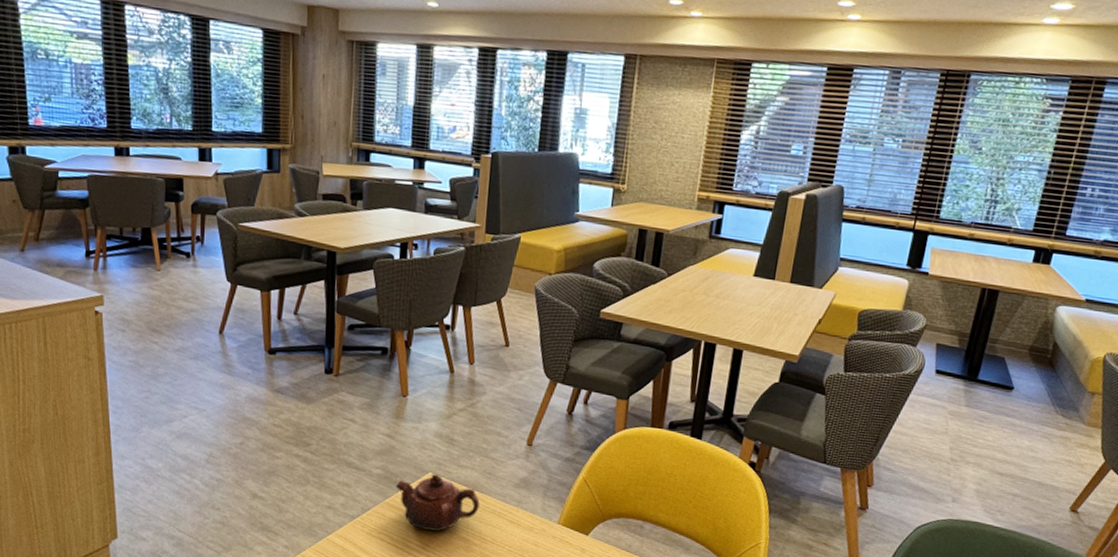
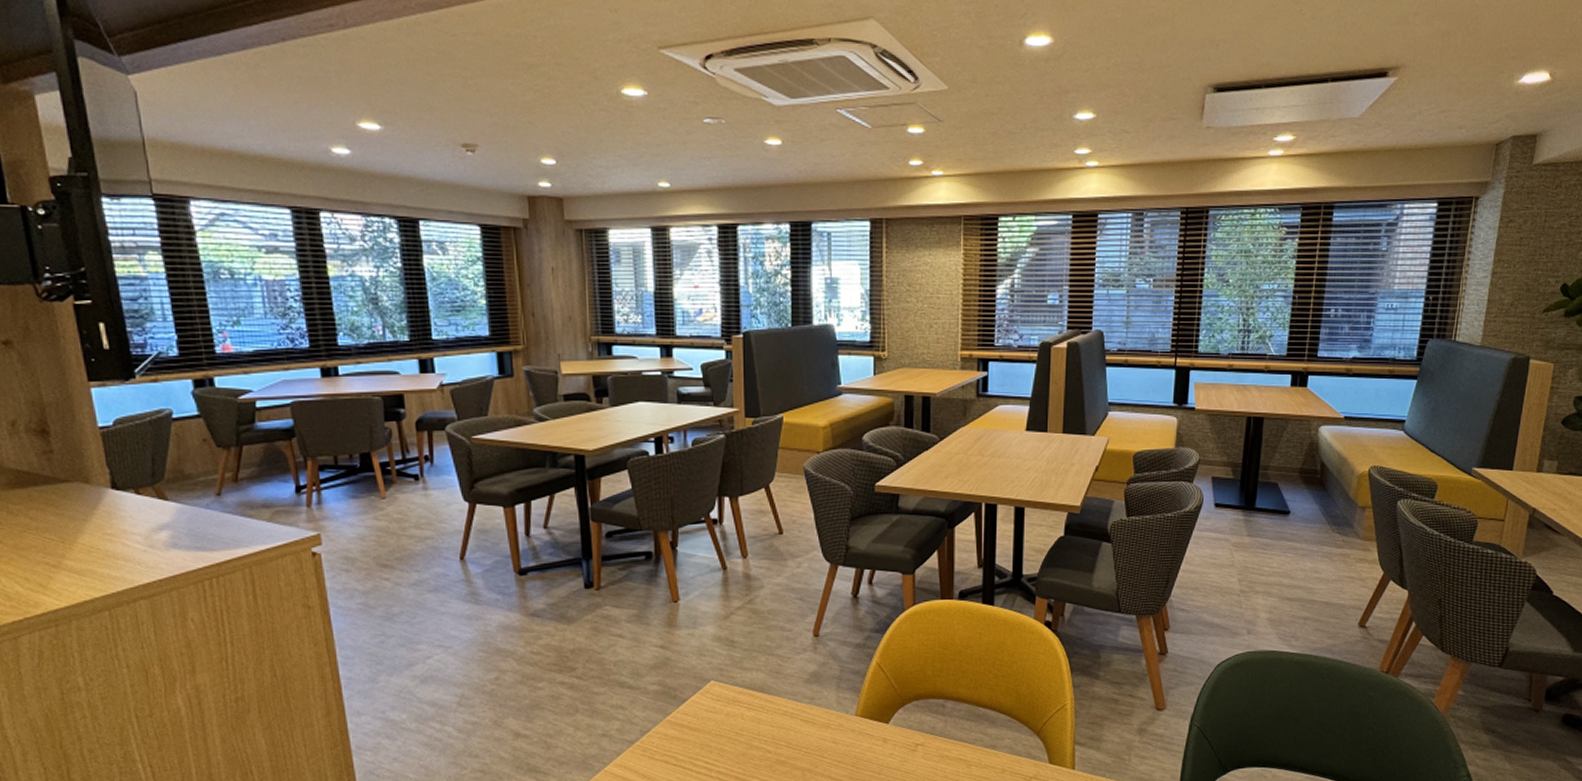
teapot: present [395,474,480,531] -> none [675,682,769,744]

